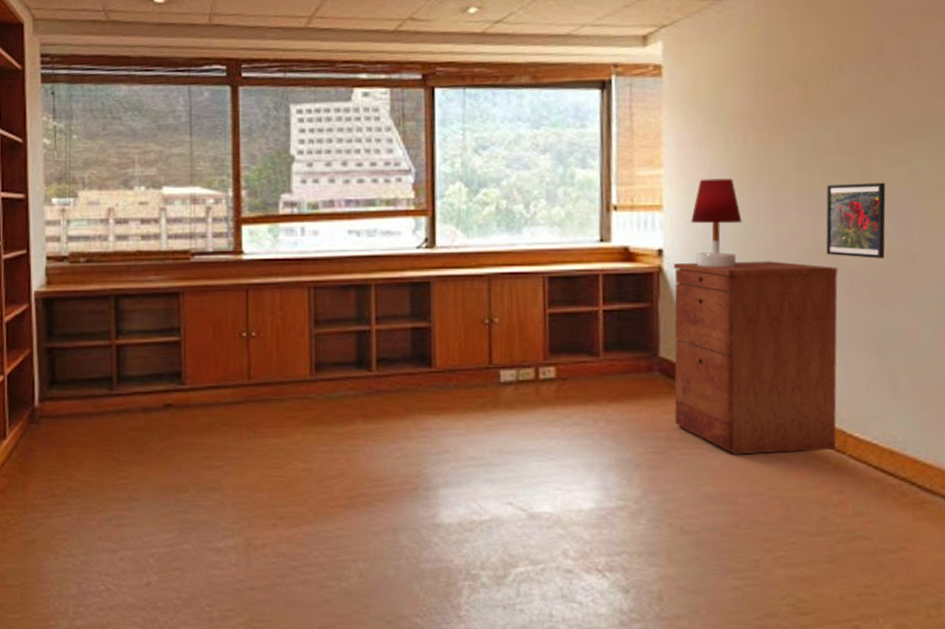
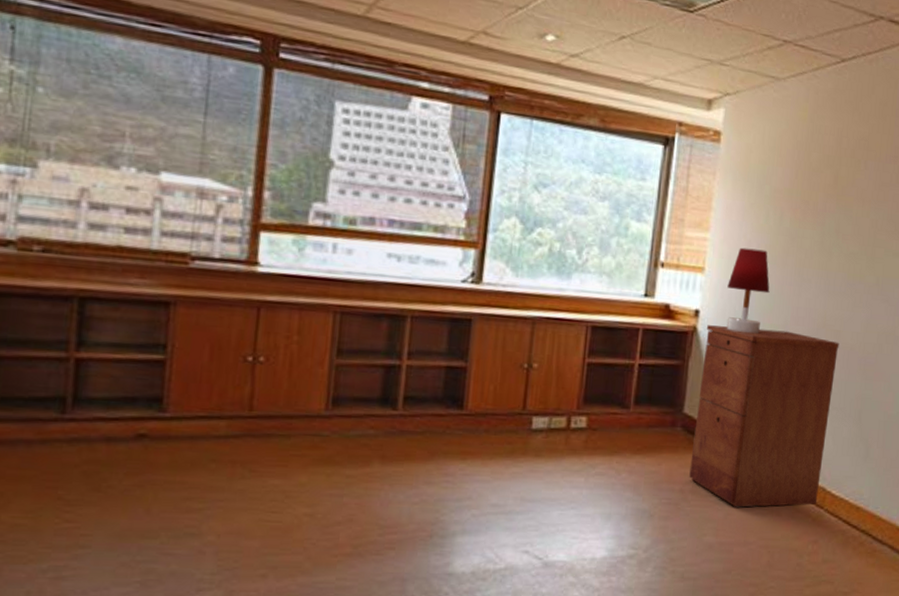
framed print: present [825,182,886,258] -> none [832,268,885,338]

